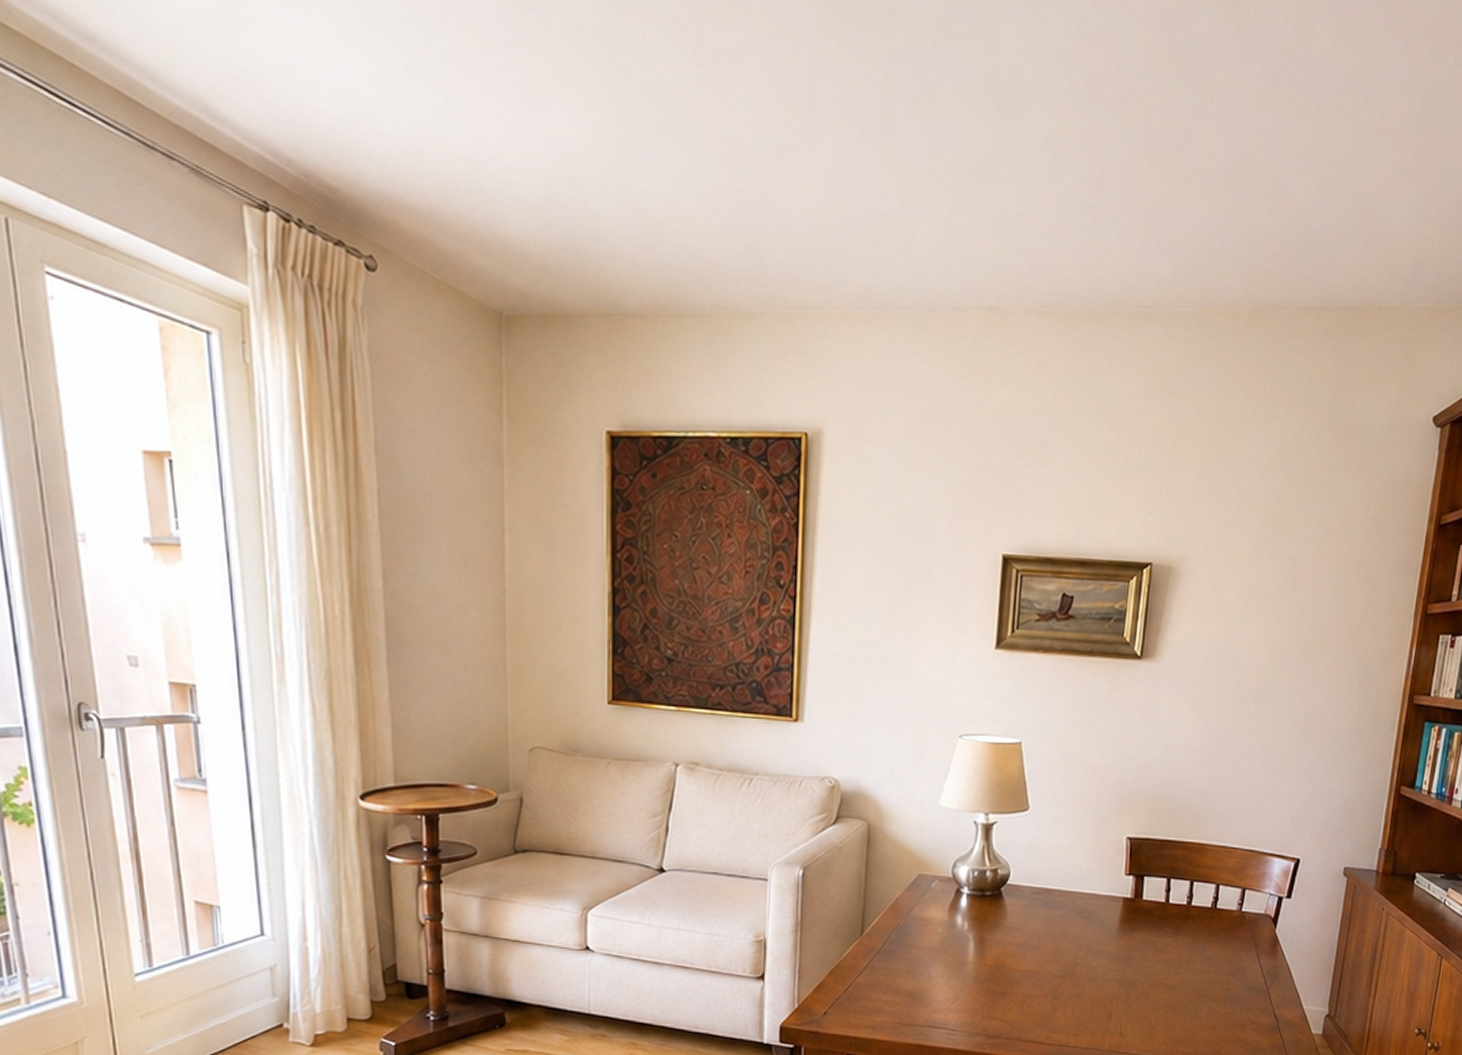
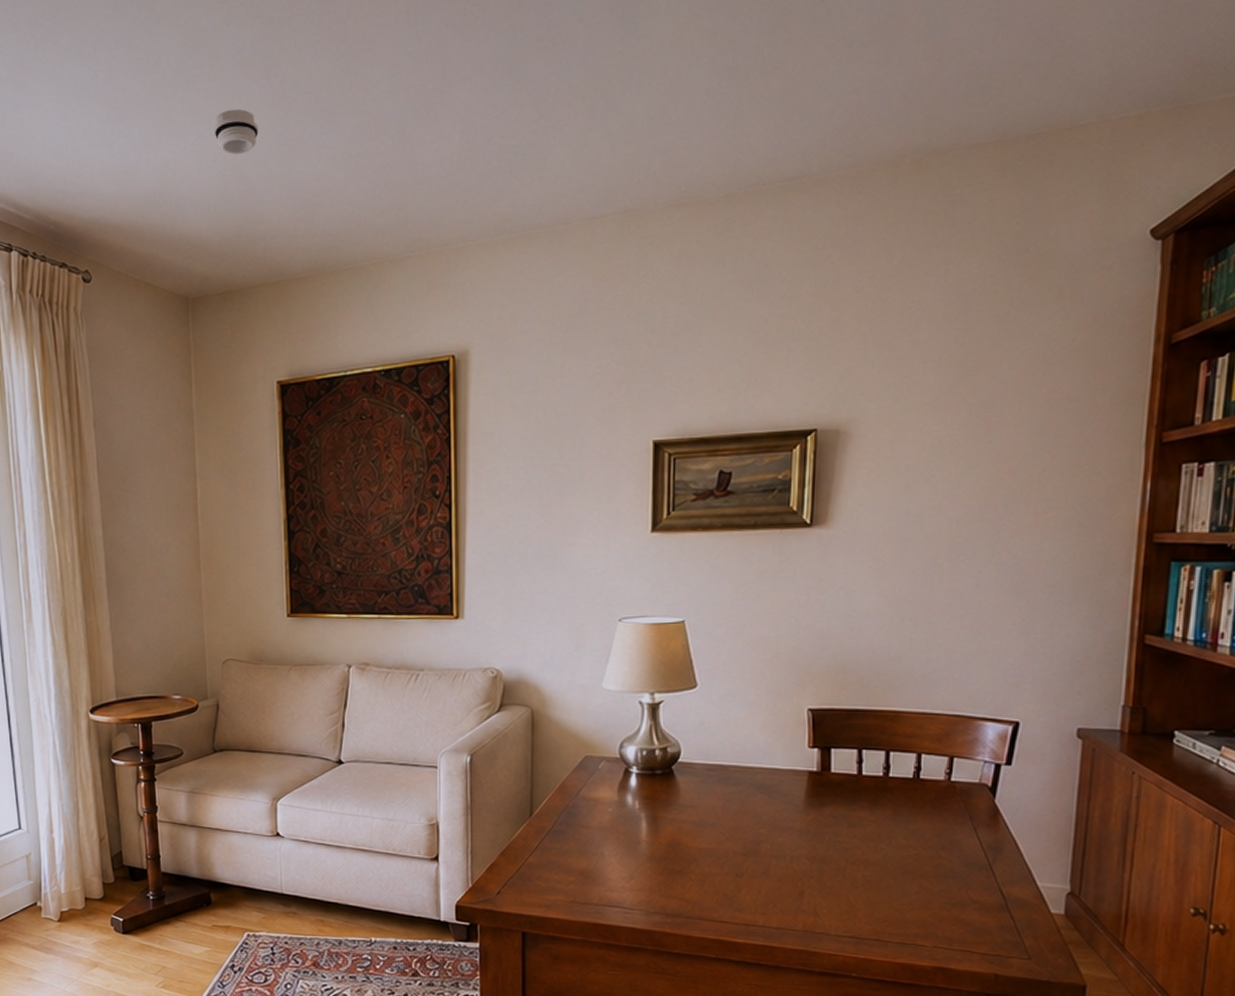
smoke detector: none [541,94,596,154] -> present [214,108,259,155]

